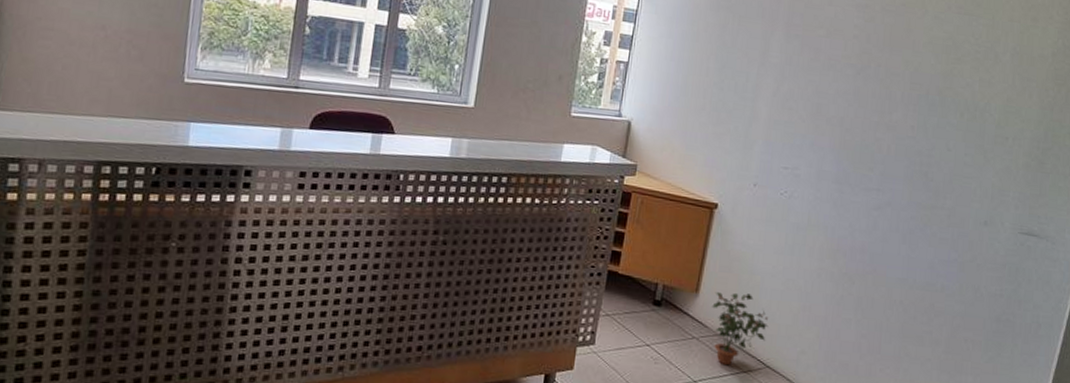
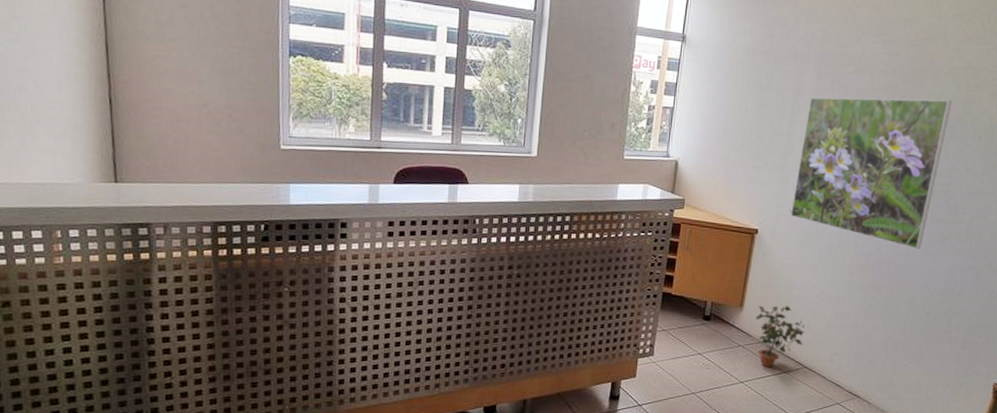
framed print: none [755,60,932,236] -> present [791,97,952,249]

